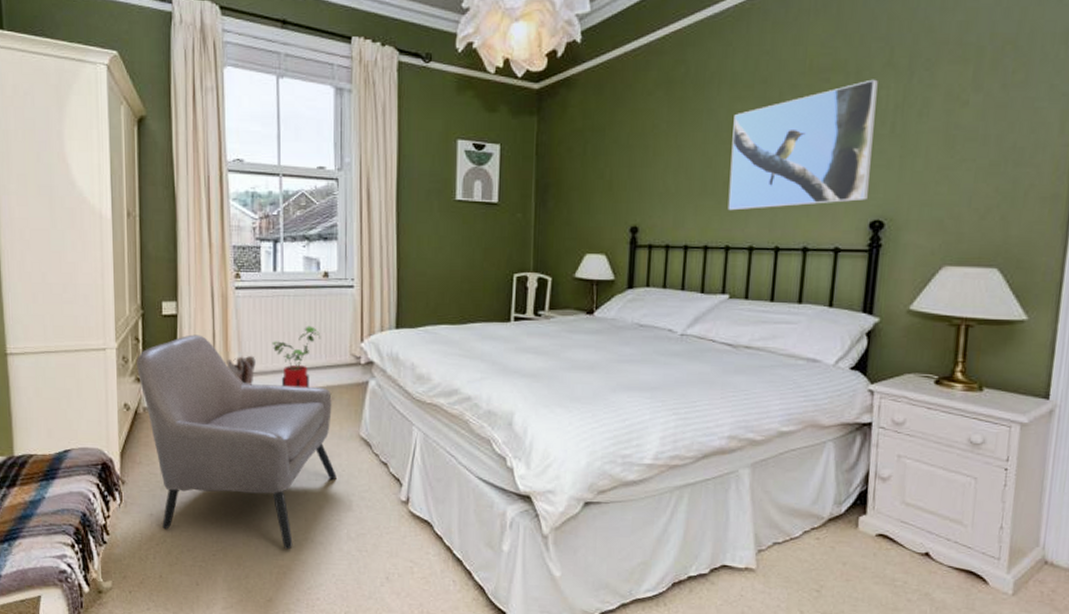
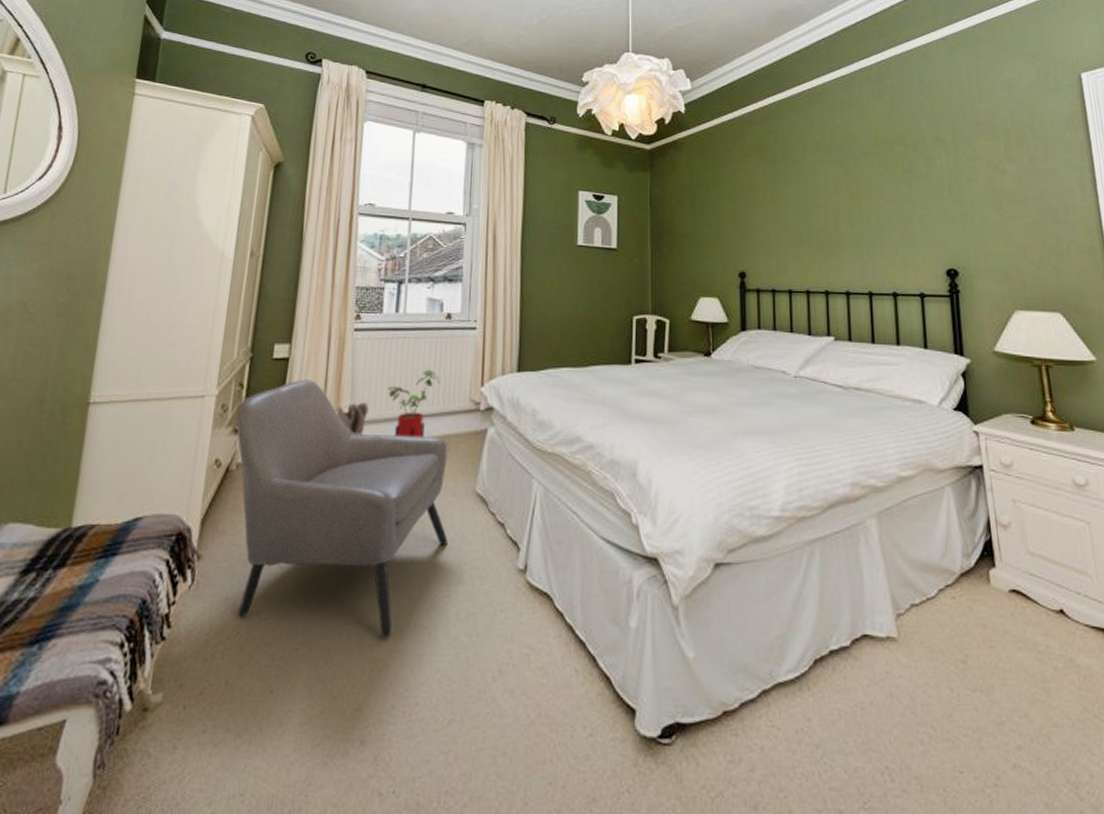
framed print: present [728,79,878,211] -> none [819,150,942,259]

